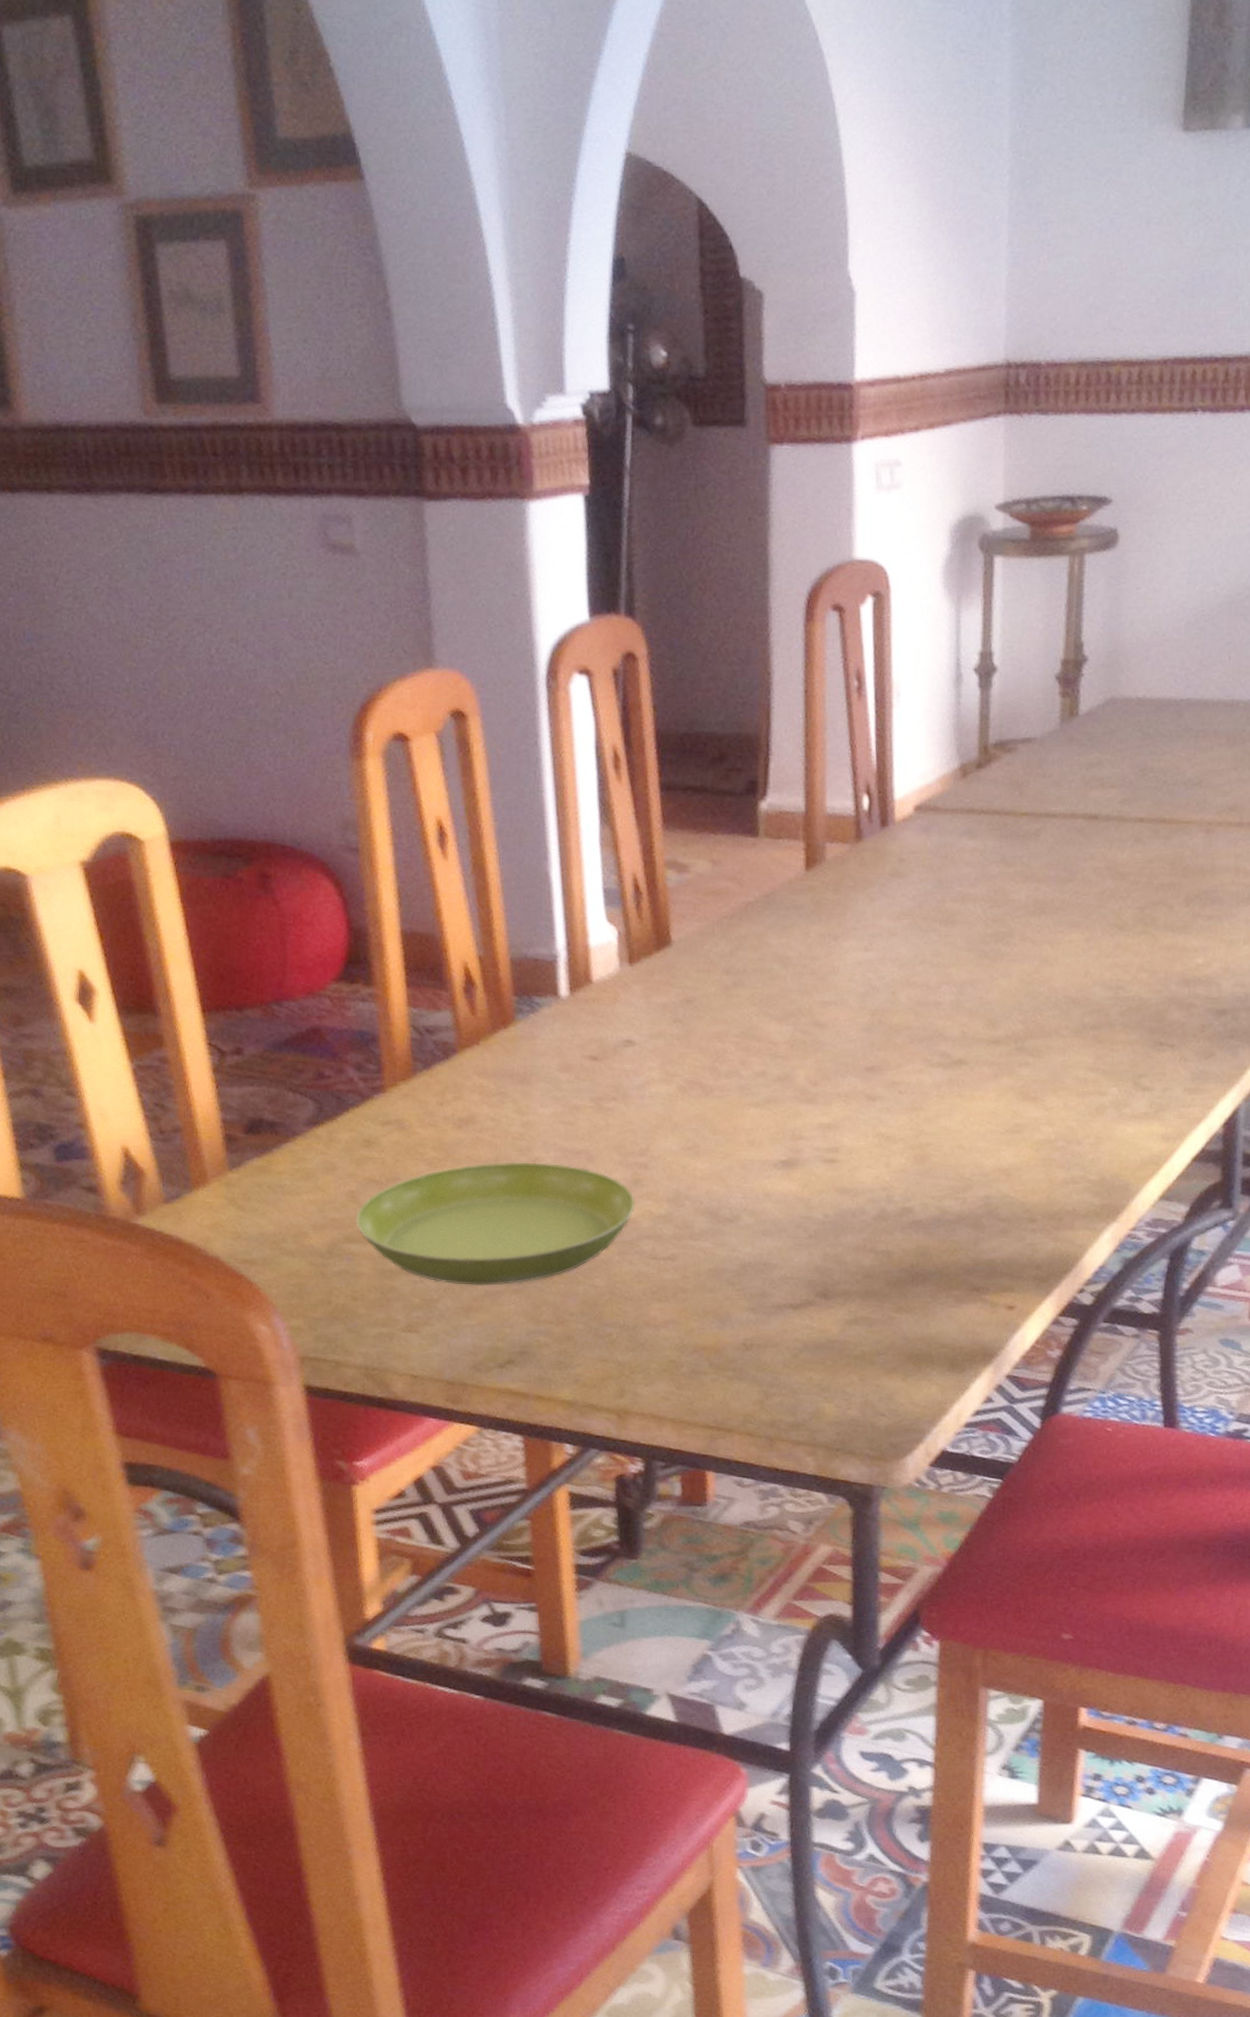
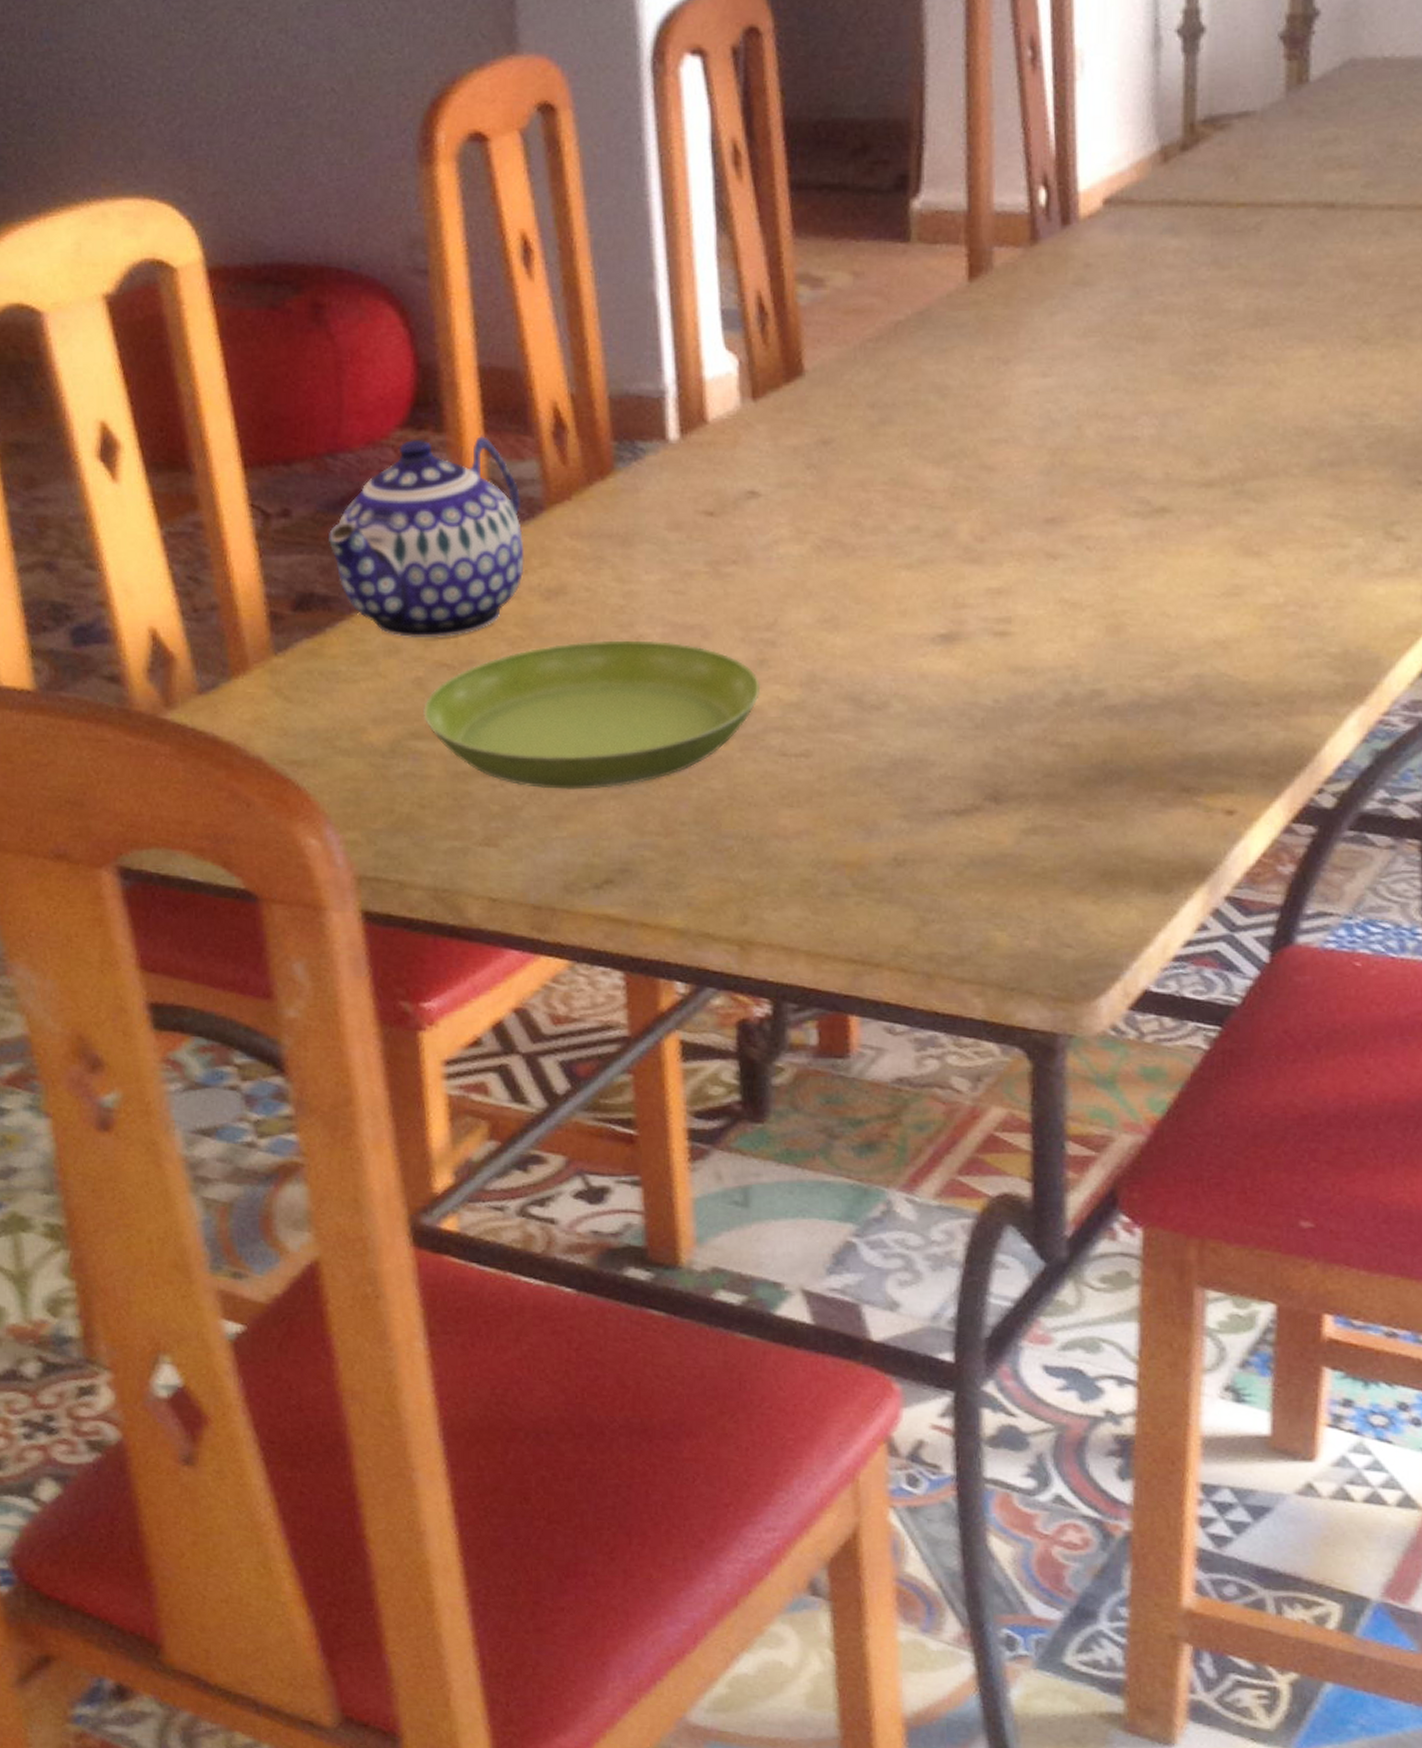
teapot: none [274,990,440,1158] -> present [327,436,524,638]

